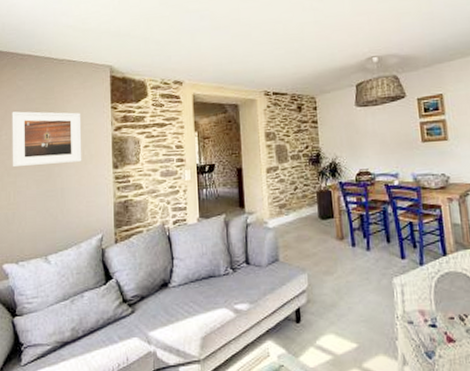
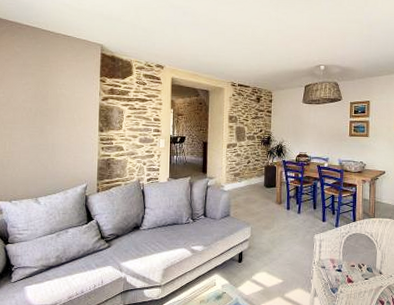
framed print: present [12,111,82,168] -> none [8,74,73,123]

